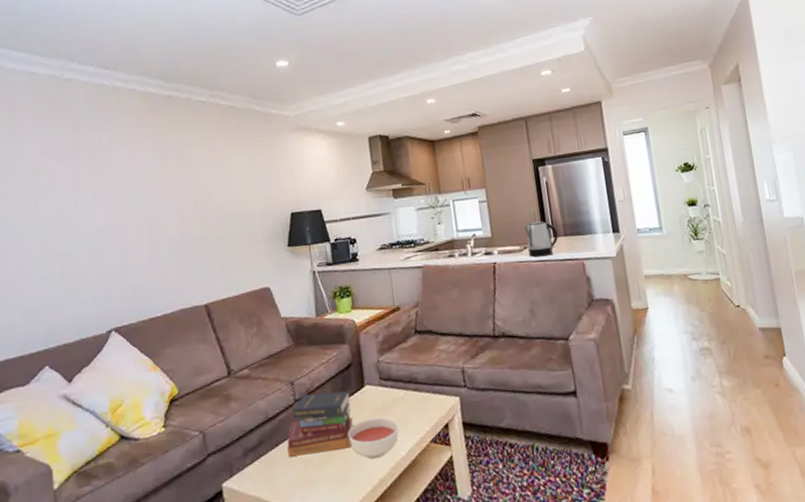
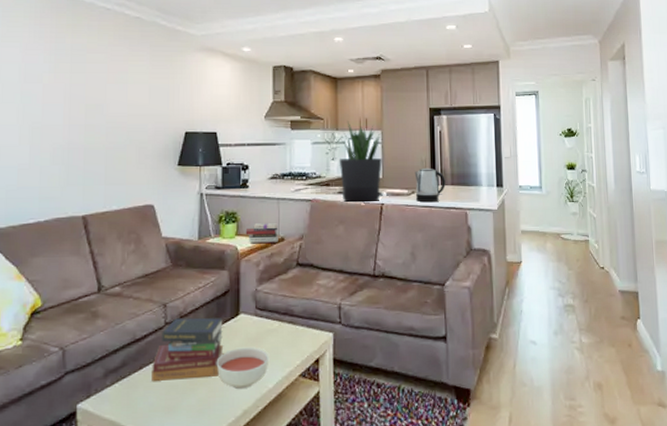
books: none [360,292,394,316] -> present [245,222,278,244]
planter: none [445,183,491,265] -> present [339,121,382,203]

